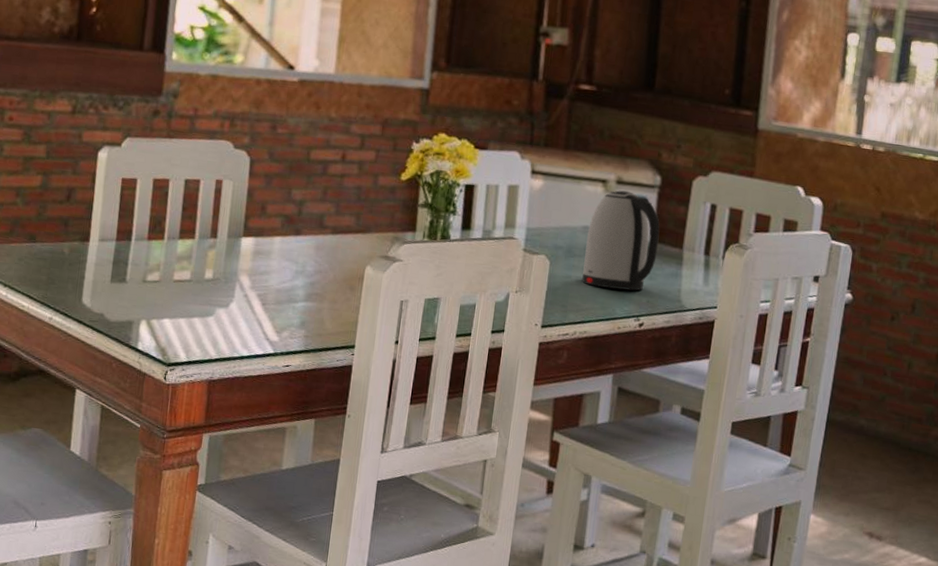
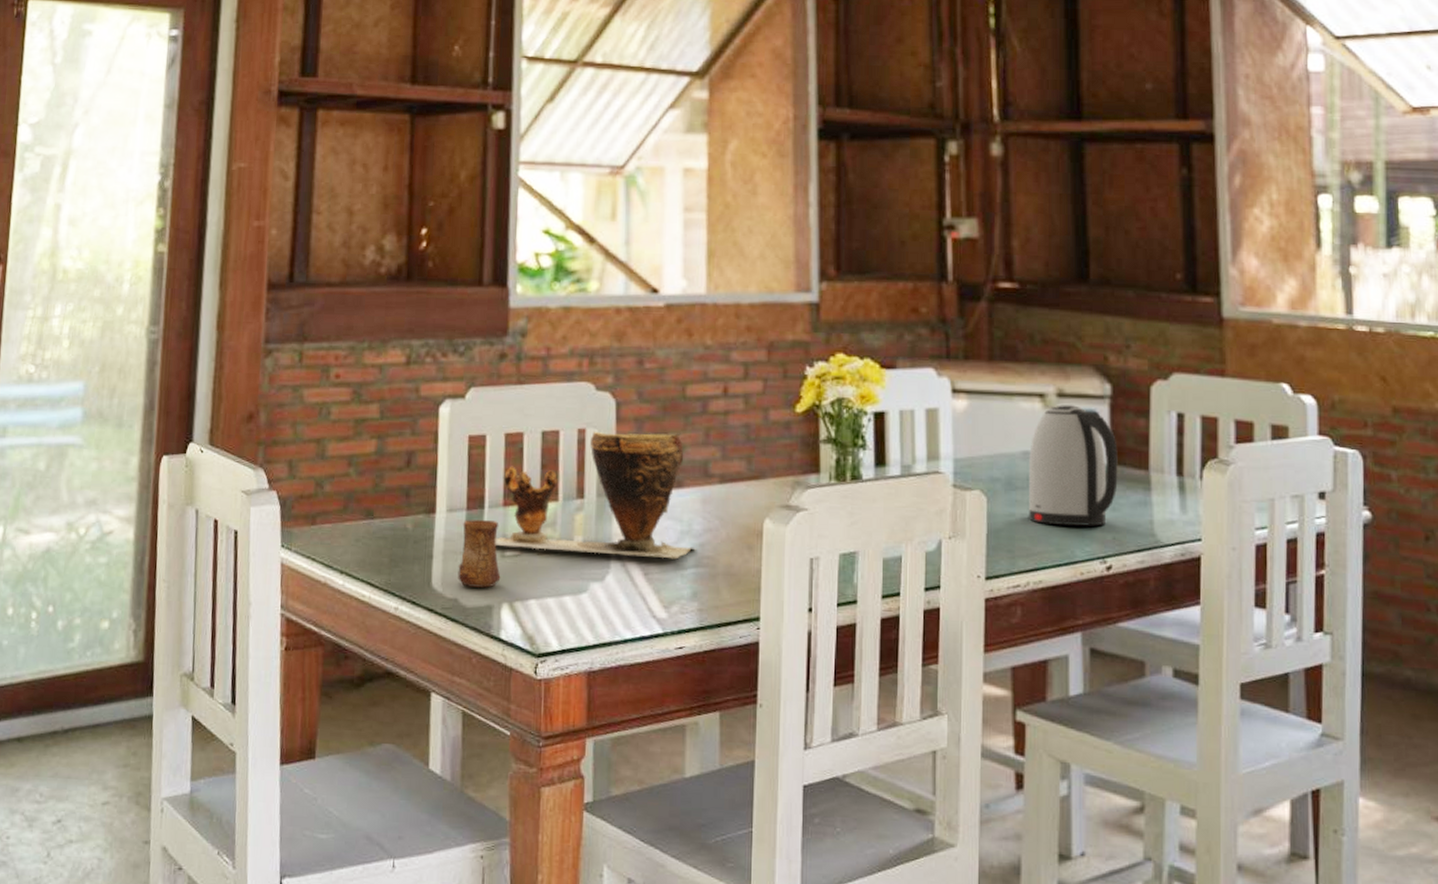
cup: none [104,249,143,307] -> present [457,520,501,588]
clay pot: none [138,182,307,294] -> present [495,431,696,560]

